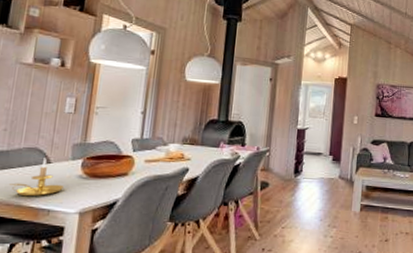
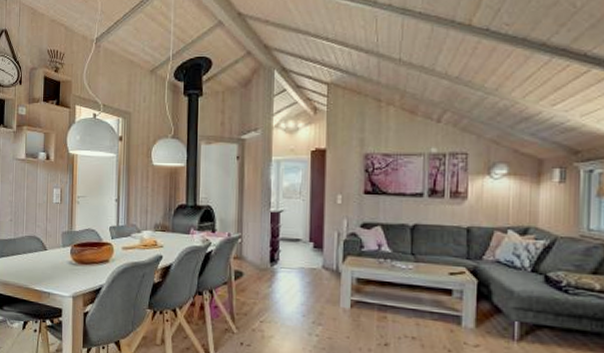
candle holder: present [10,158,64,197] -> none [19,245,58,281]

